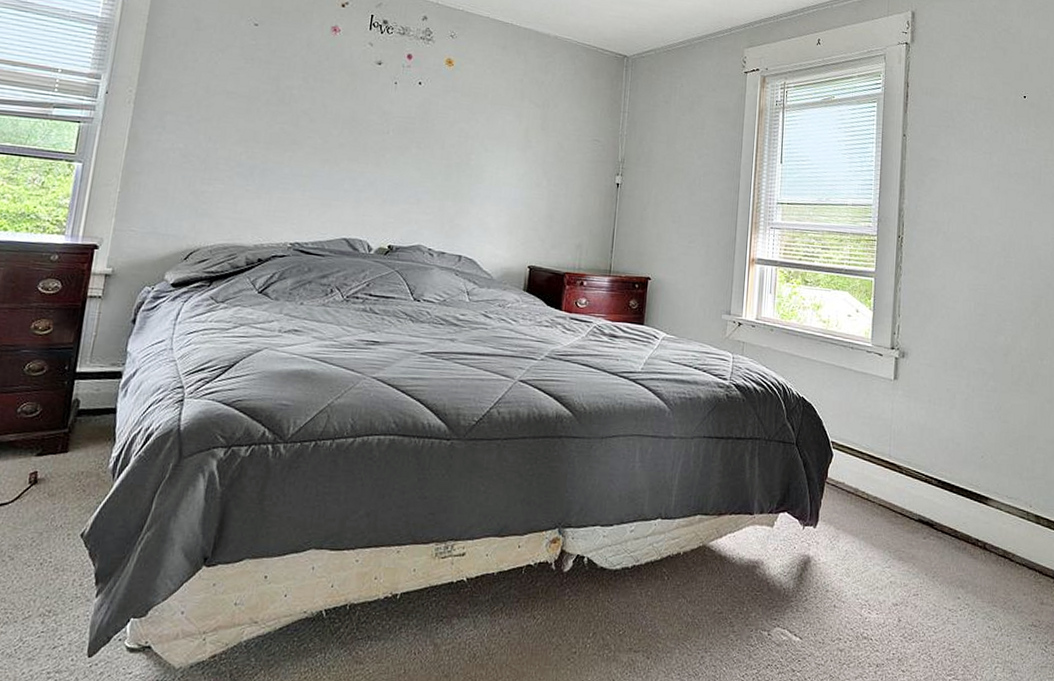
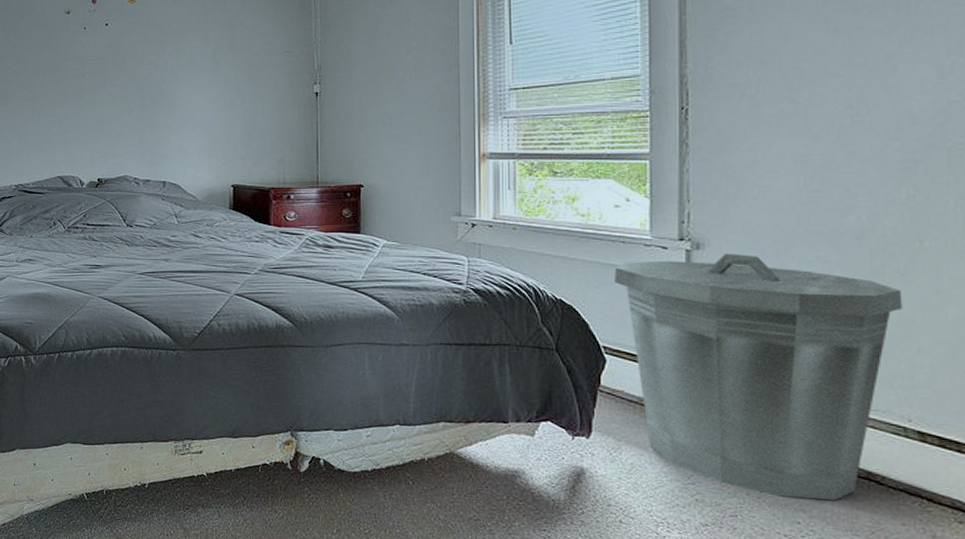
trash can: none [843,362,1030,577] -> present [614,253,903,501]

